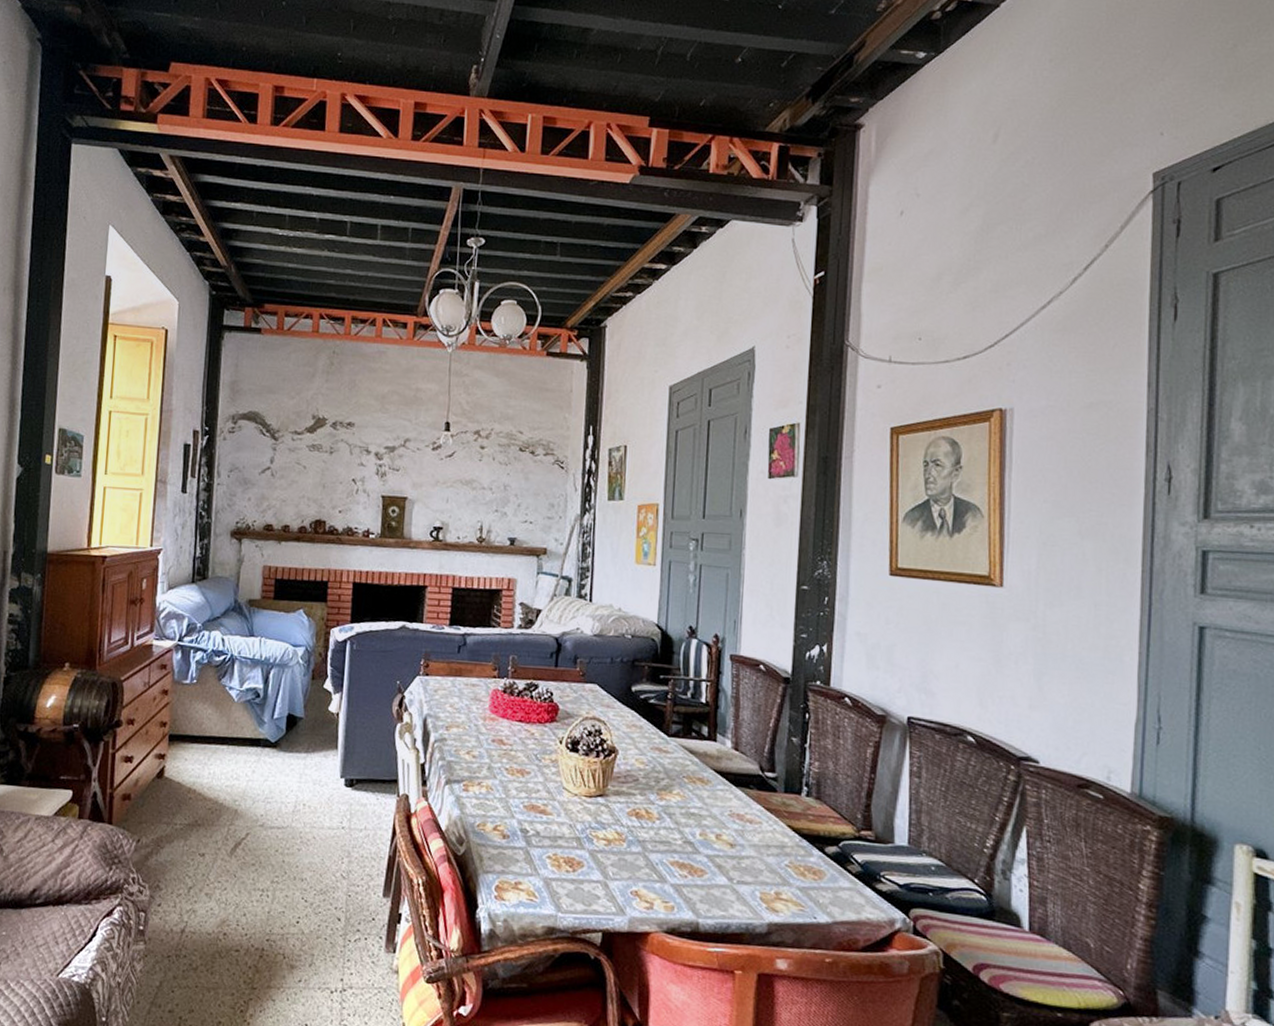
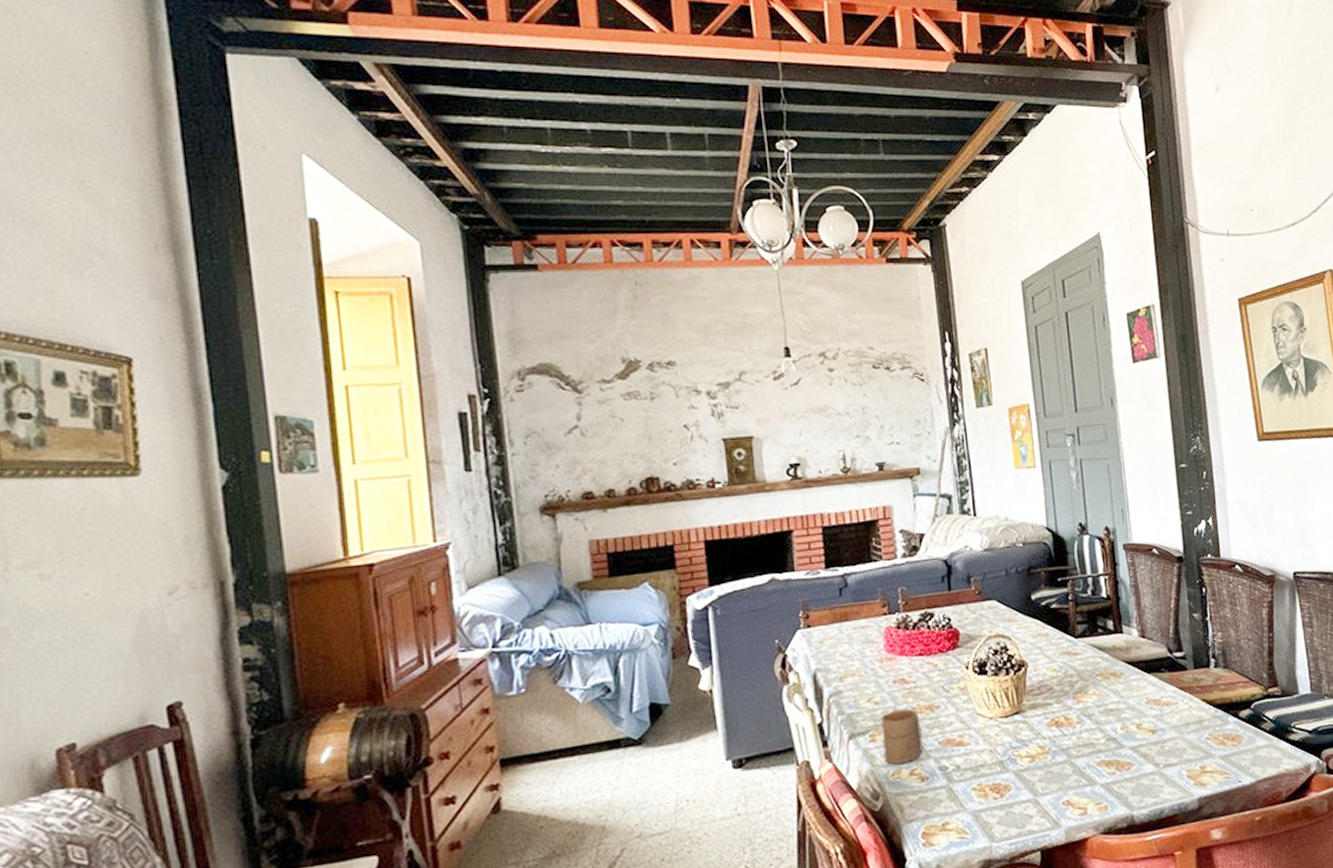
cup: none [473,767,510,818] -> present [881,708,923,765]

